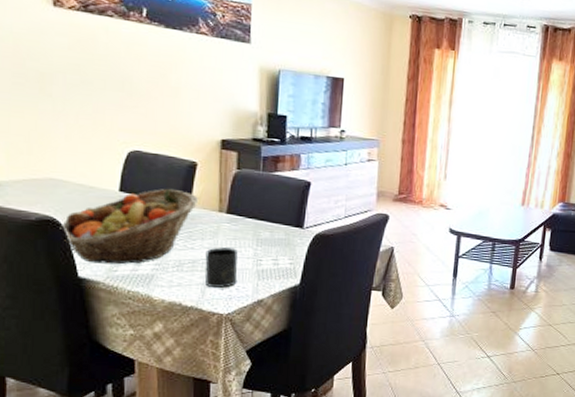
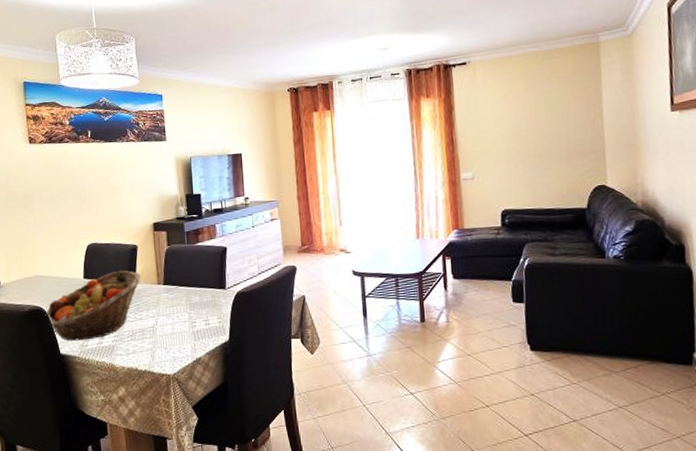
mug: present [205,247,238,288] -> none [151,314,178,351]

